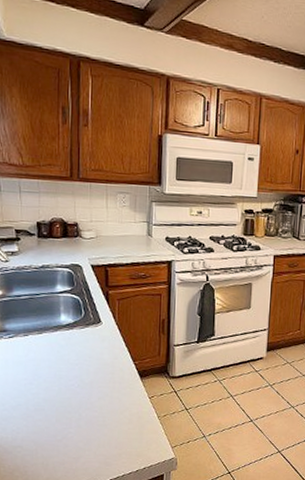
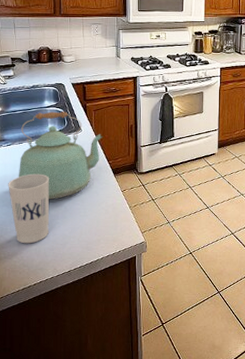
cup: none [9,373,60,456] -> present [8,173,49,244]
kettle: none [22,298,128,404] -> present [18,110,103,199]

